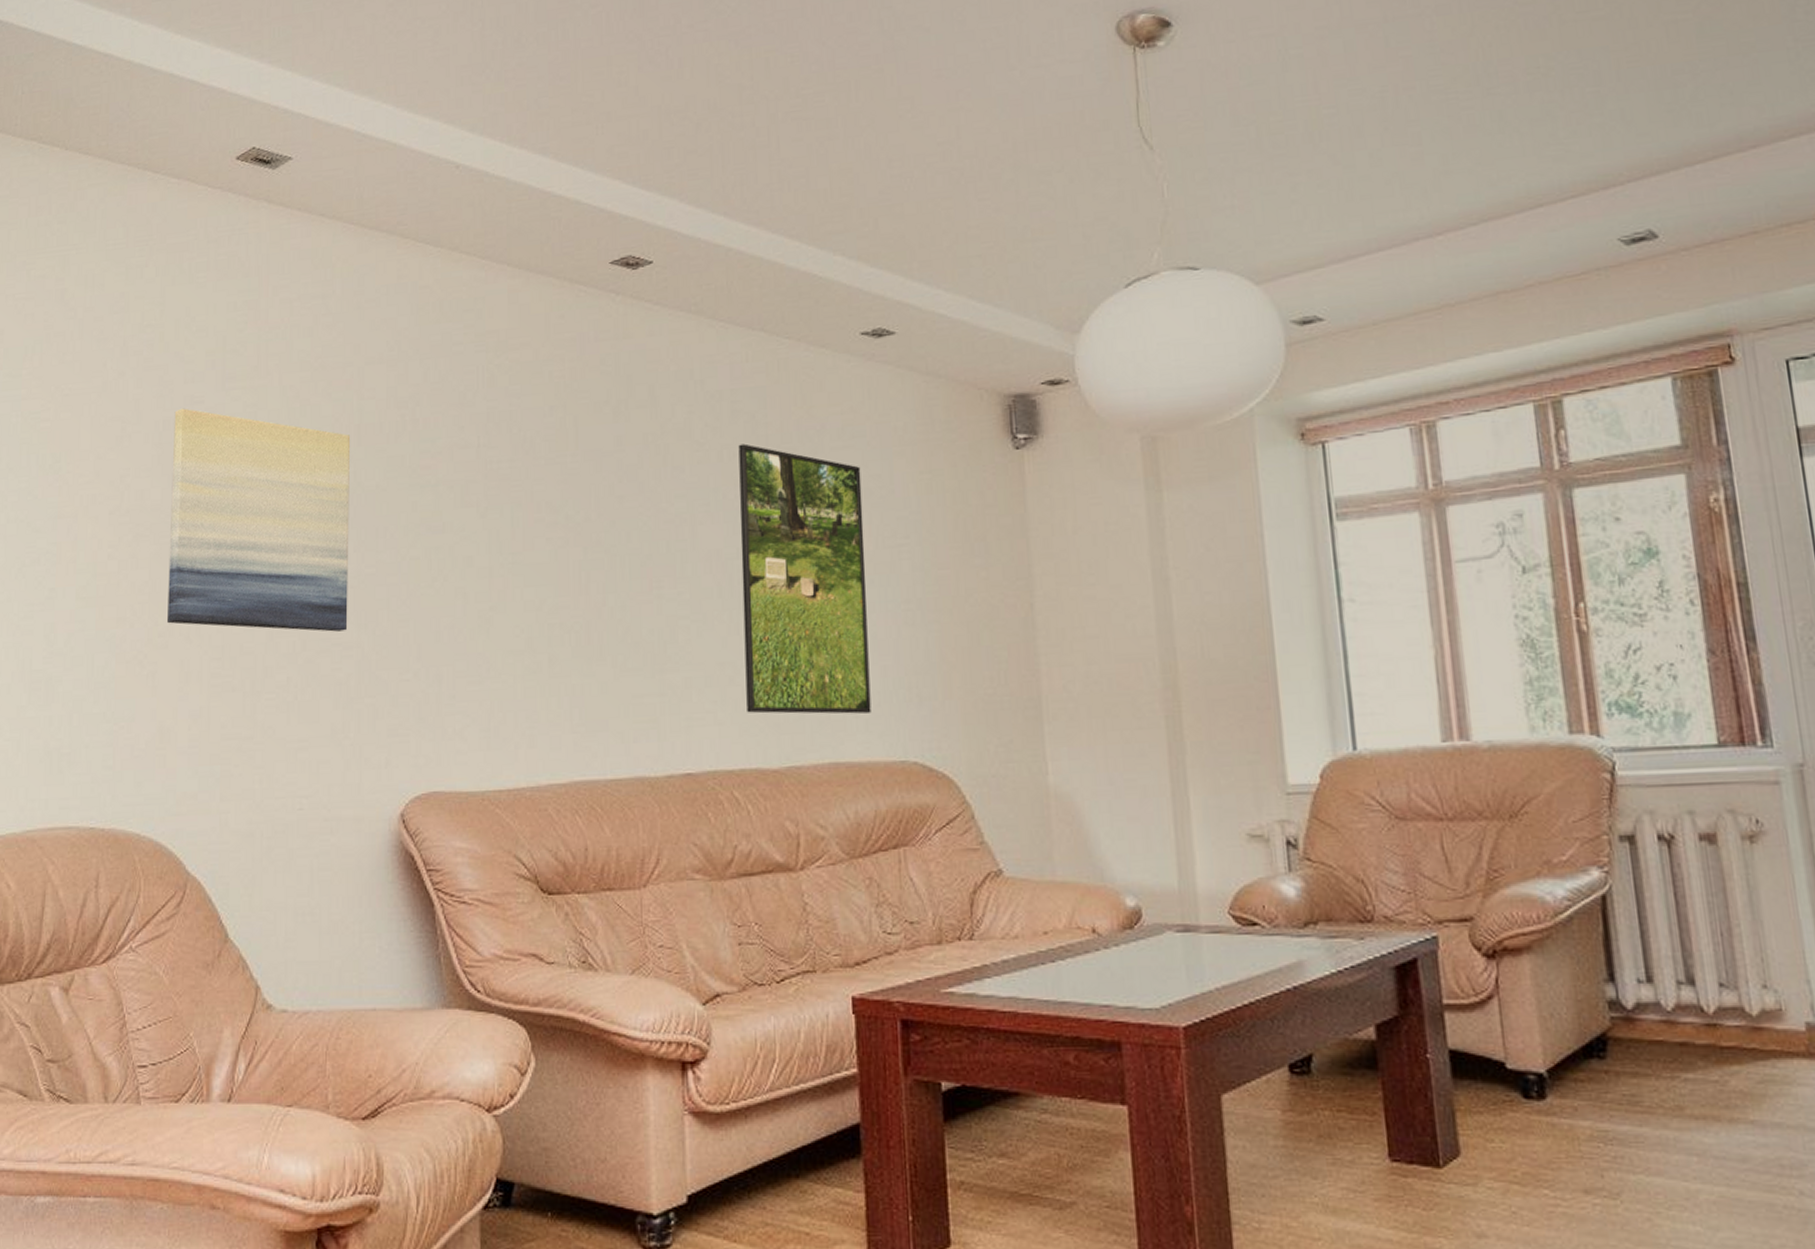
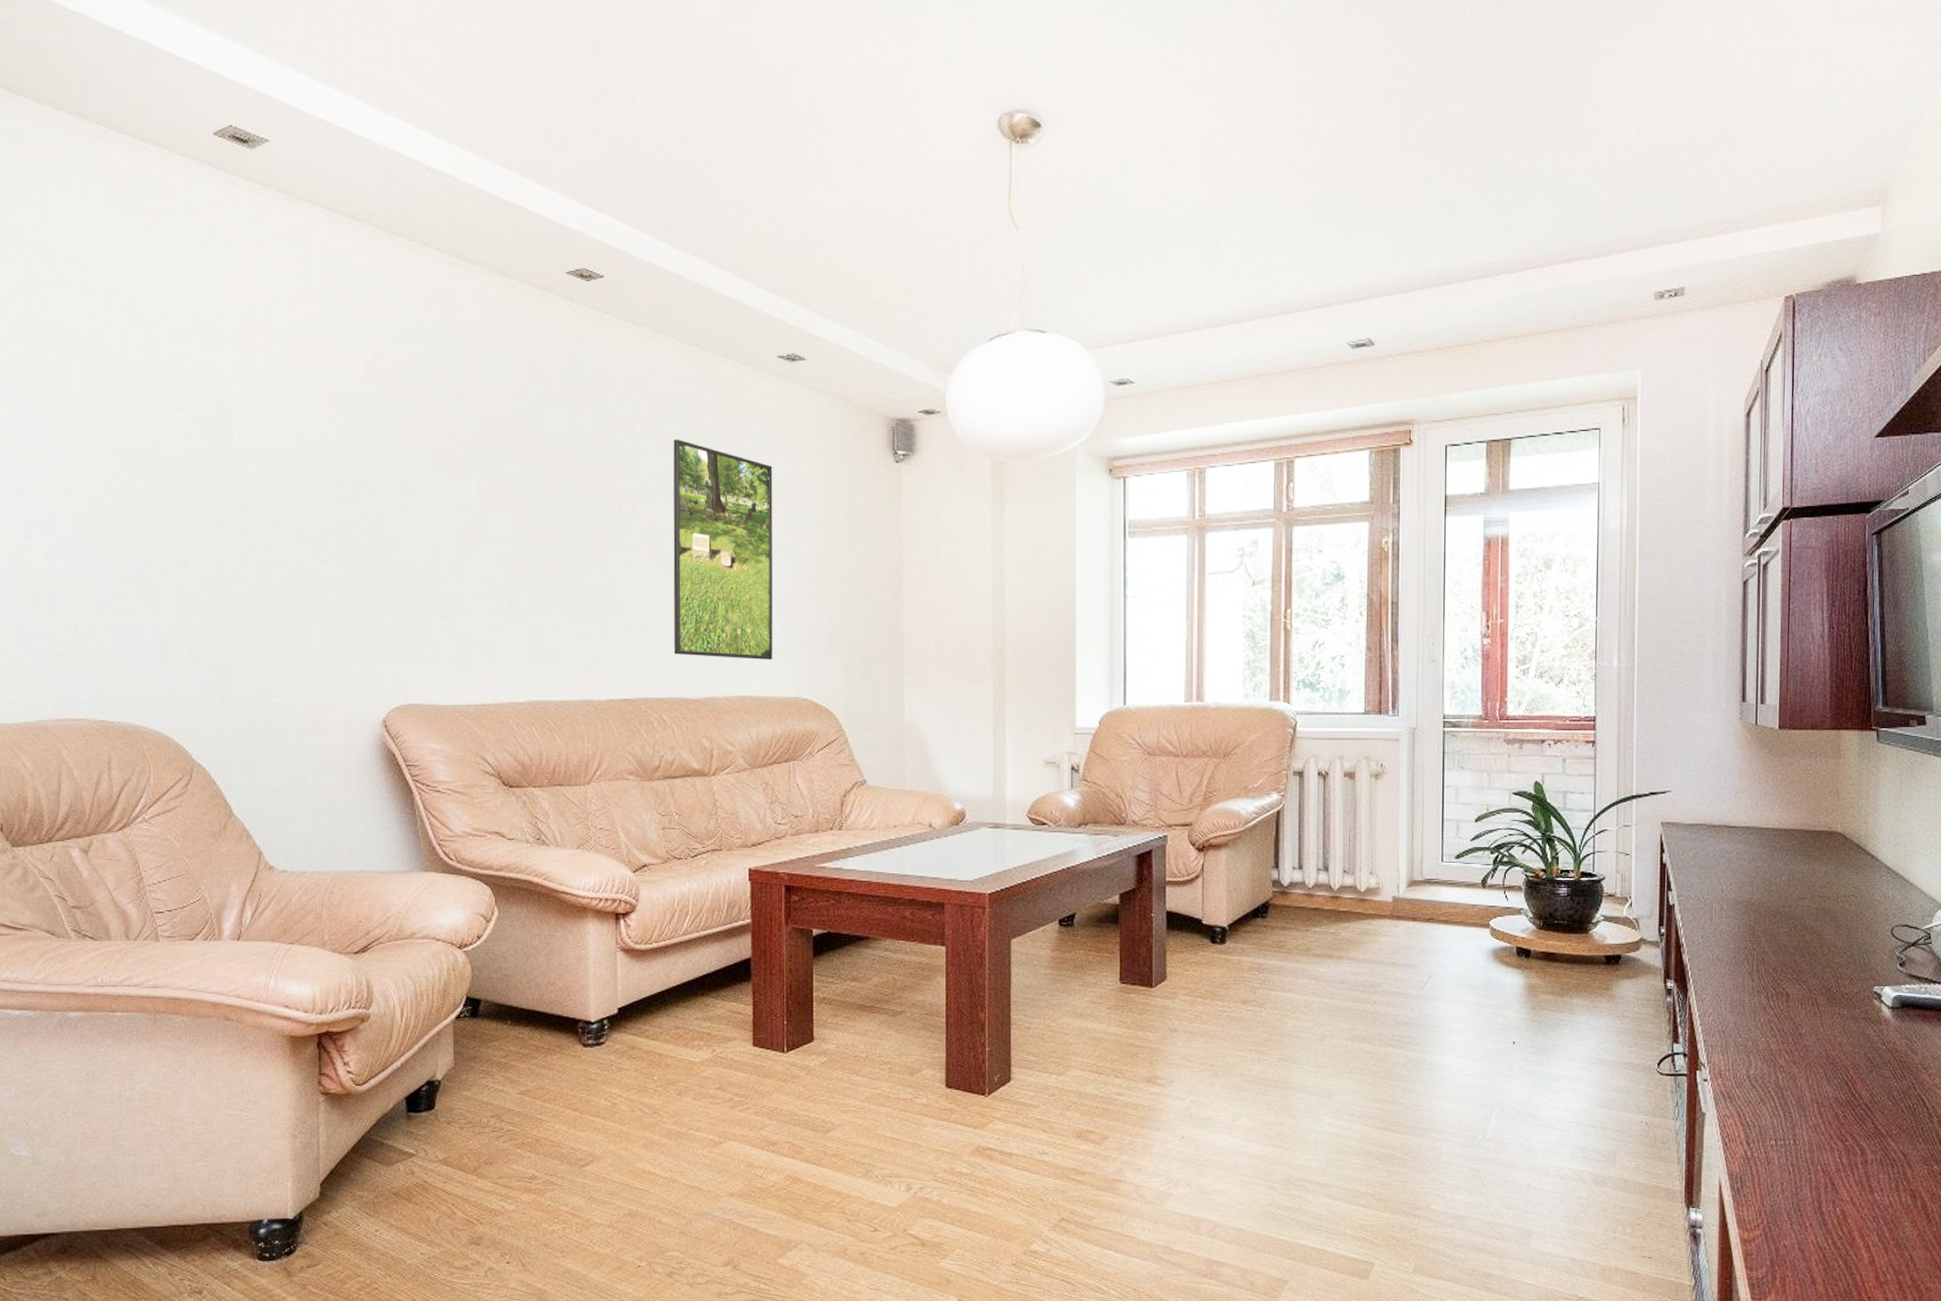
wall art: present [167,408,351,632] -> none [162,362,333,569]

